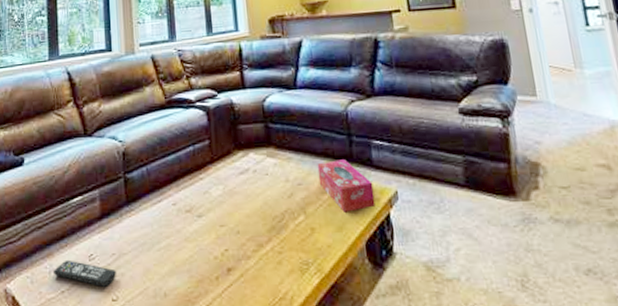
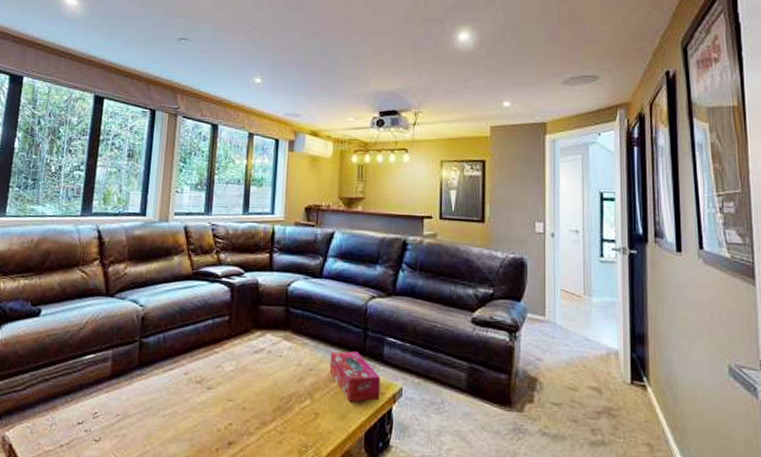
remote control: present [54,259,117,287] -> none [55,414,119,446]

